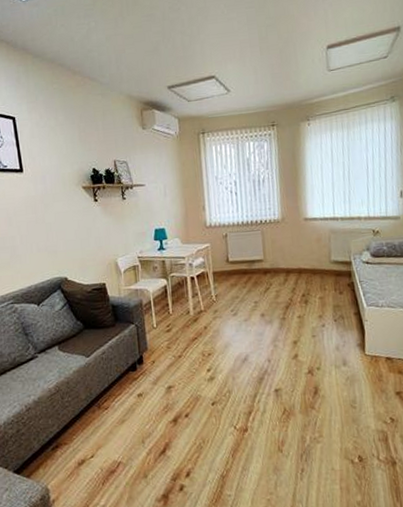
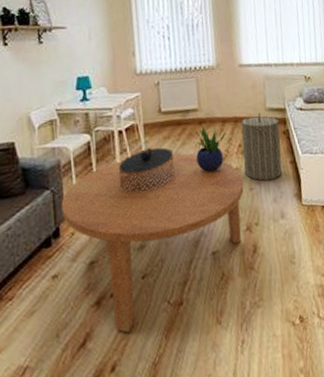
coffee table: none [143,299,307,448] -> present [61,153,244,333]
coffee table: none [191,292,241,333] -> present [118,147,175,195]
potted plant: none [261,274,290,318] -> present [196,124,226,172]
laundry hamper: none [305,264,346,330] -> present [241,112,282,181]

